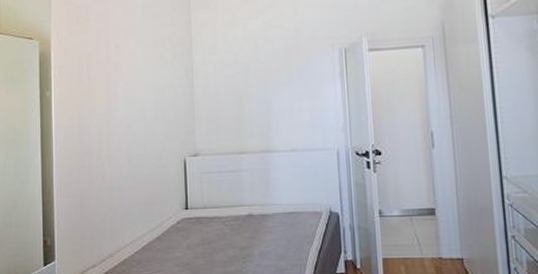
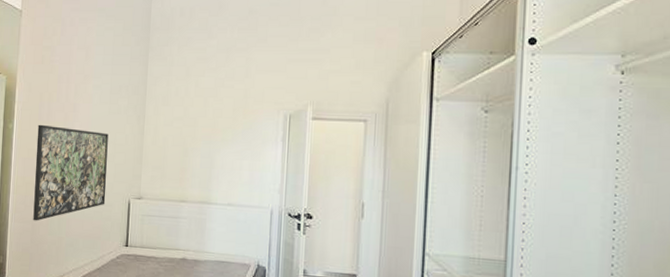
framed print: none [78,88,159,194] -> present [33,124,109,221]

